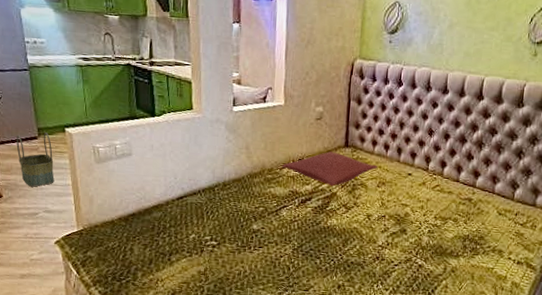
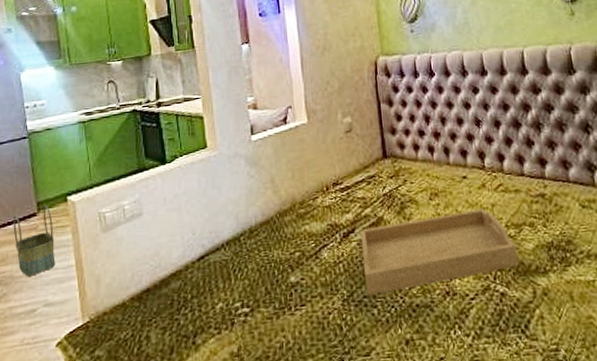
pillow: present [282,151,379,187] -> none [314,167,426,210]
serving tray: none [313,199,440,250] -> present [360,208,519,295]

